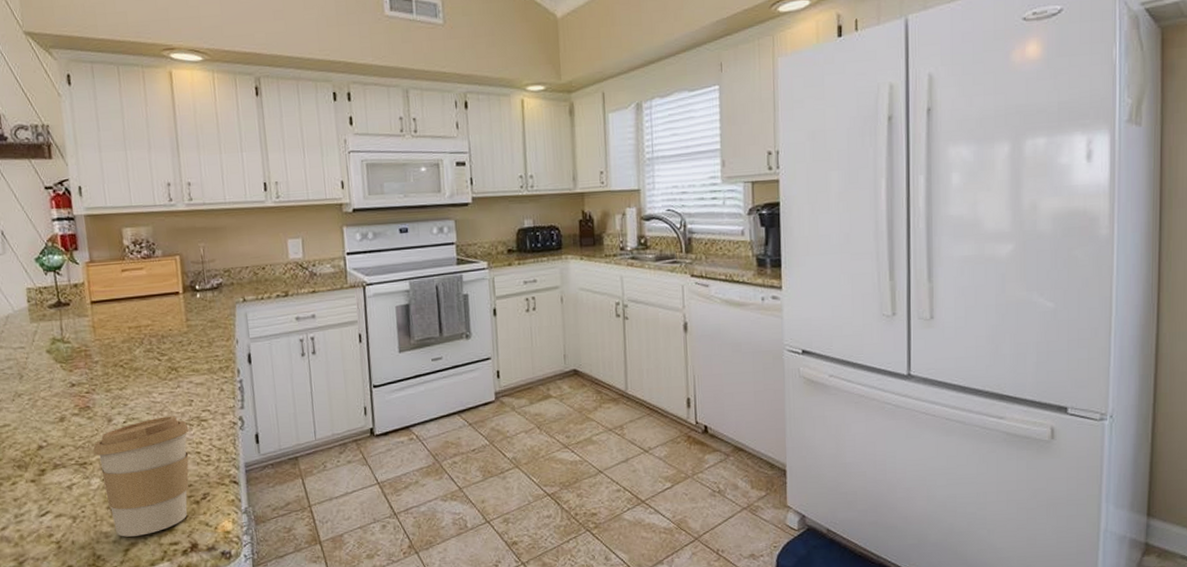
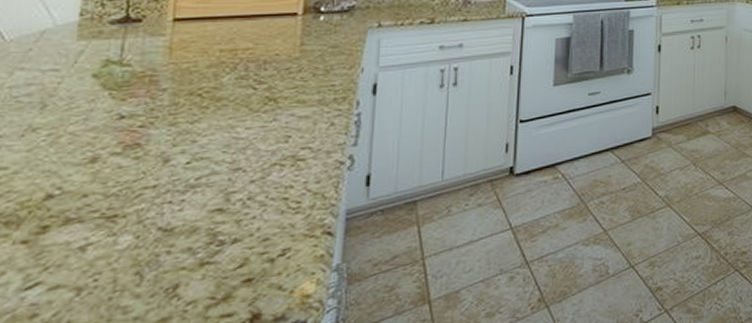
coffee cup: present [93,416,189,537] -> none [132,154,278,311]

